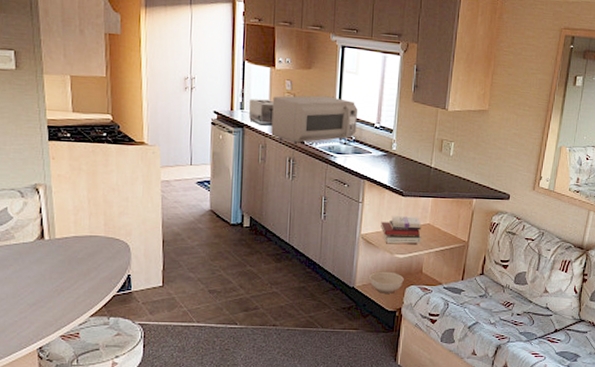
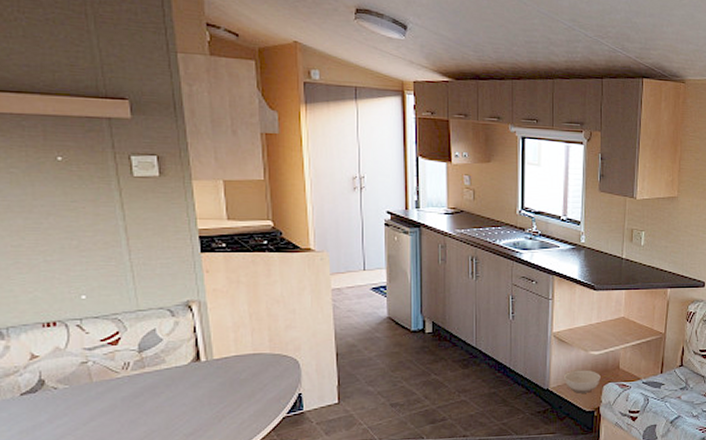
toaster: present [248,99,274,126] -> none [424,196,452,224]
microwave: present [271,95,358,145] -> none [450,190,542,243]
books: present [381,216,422,245] -> none [573,311,617,340]

